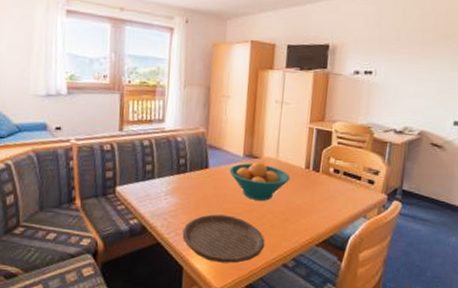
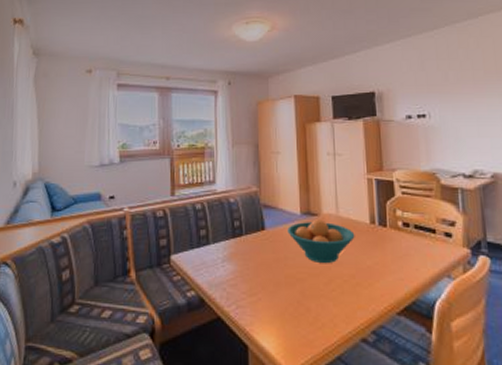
plate: present [182,214,265,263] -> none [244,281,338,340]

